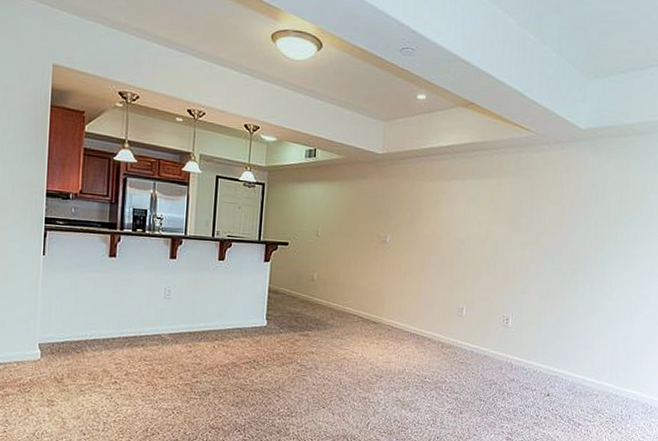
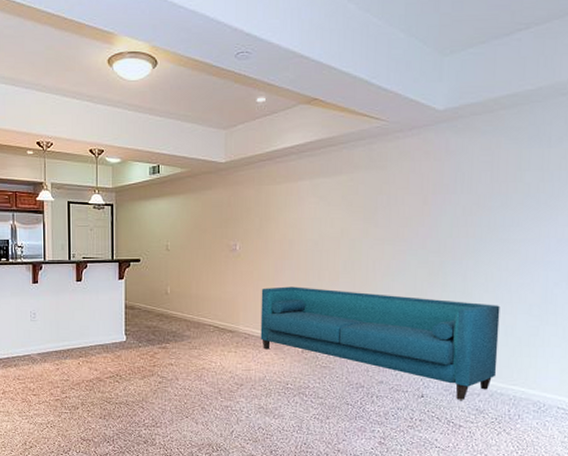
sofa: none [403,281,621,400] -> present [260,286,500,400]

